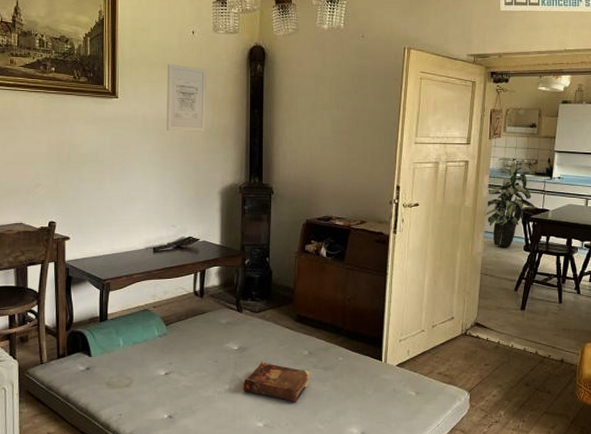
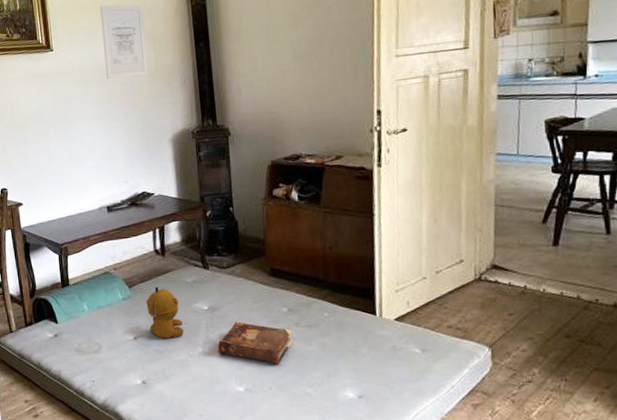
stuffed bear: none [181,325,214,376] -> present [146,286,184,339]
indoor plant: present [485,157,535,248] -> none [495,58,564,172]

